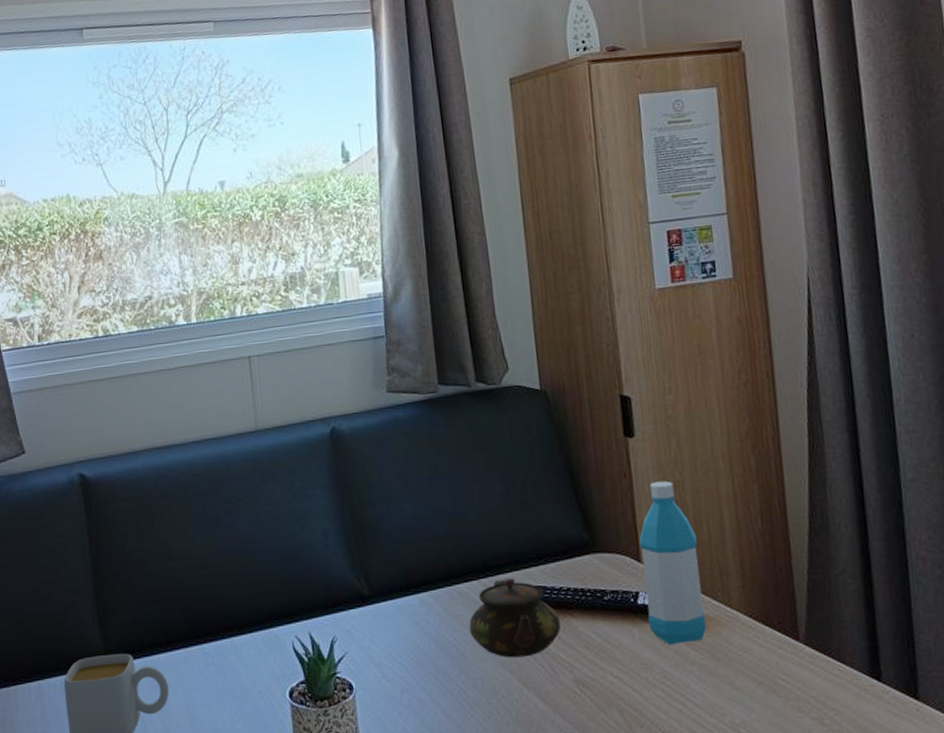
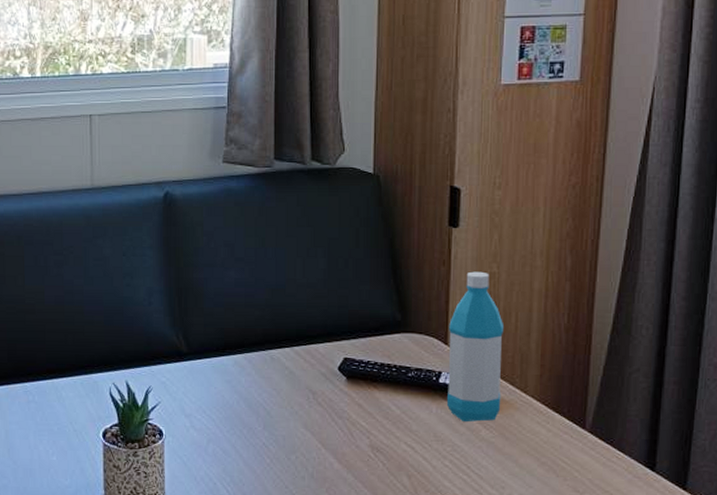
teapot: present [469,577,561,658] -> none [278,347,364,421]

